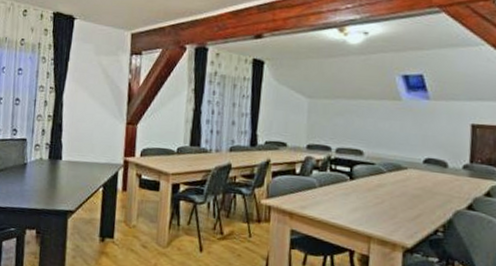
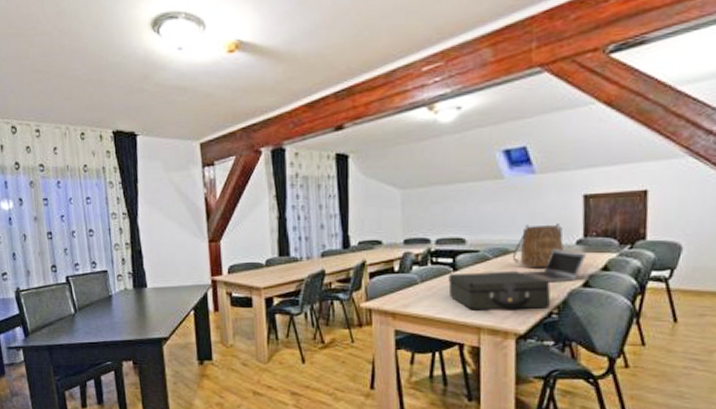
briefcase: none [344,182,438,226] -> present [448,270,550,310]
tote bag: none [405,145,452,188] -> present [513,224,563,269]
laptop: none [411,170,471,203] -> present [521,249,586,283]

